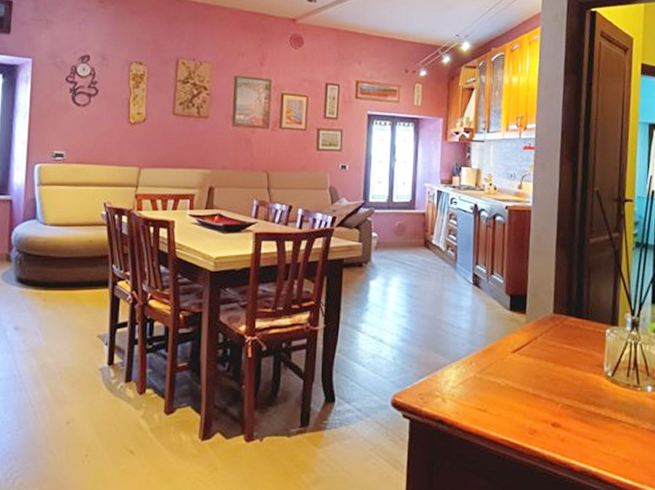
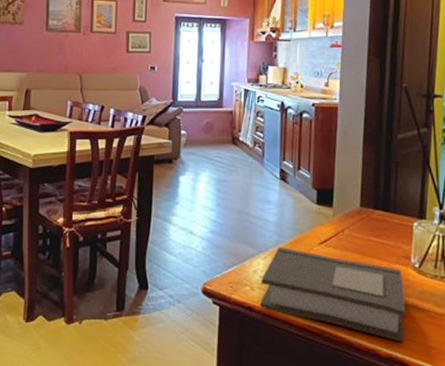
book: none [451,356,600,455] -> present [259,247,406,342]

